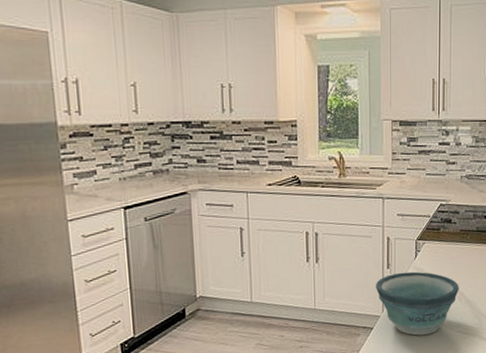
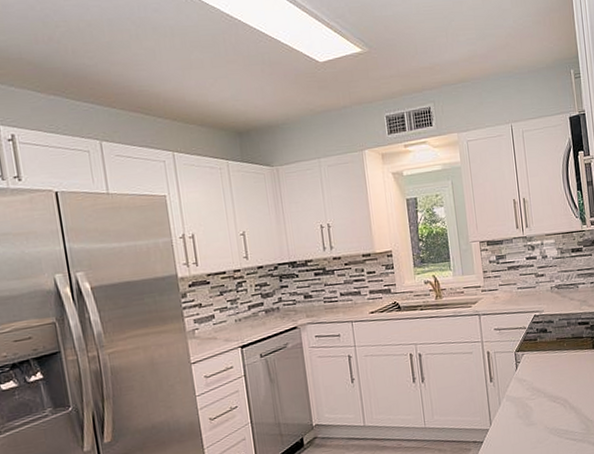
bowl: present [375,271,459,336] -> none [480,382,563,446]

